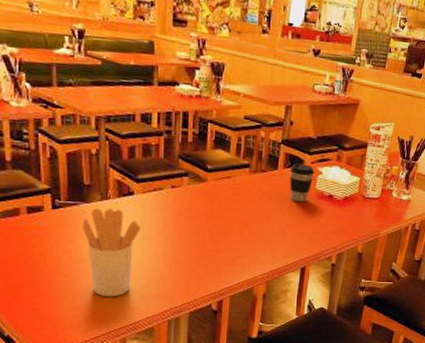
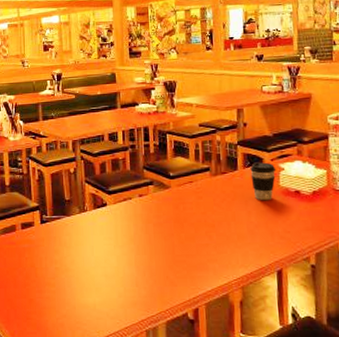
utensil holder: present [82,208,141,297] -> none [65,220,115,306]

